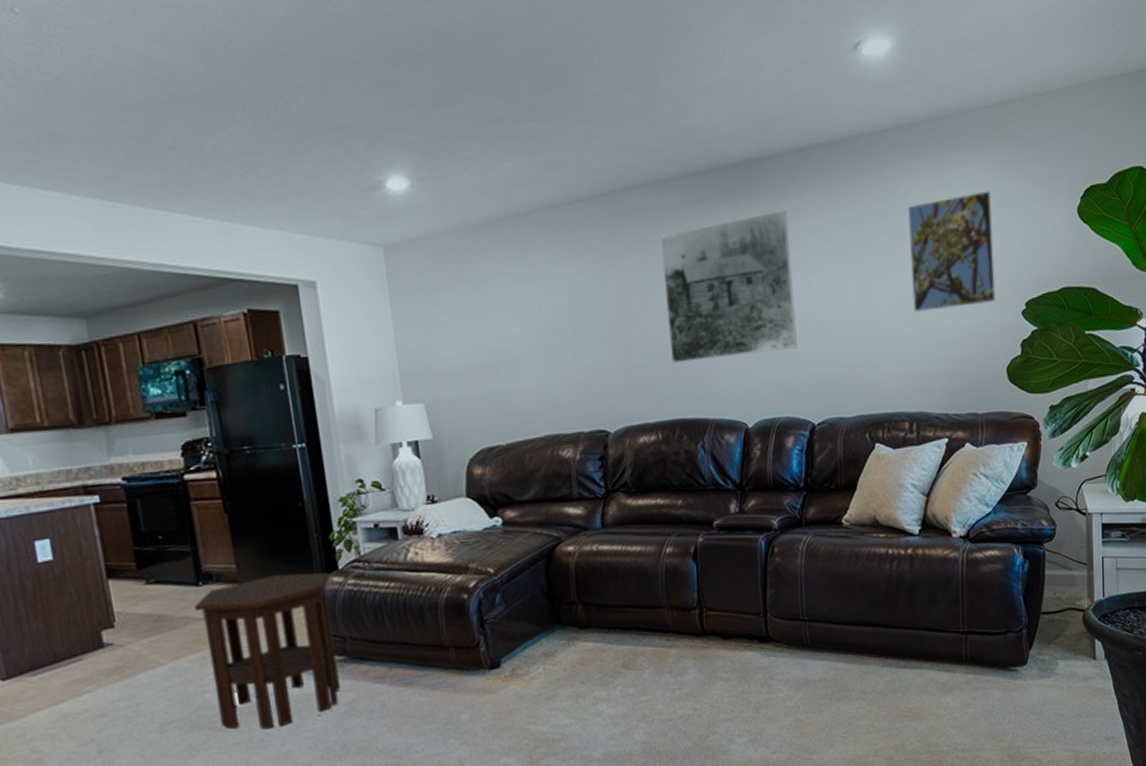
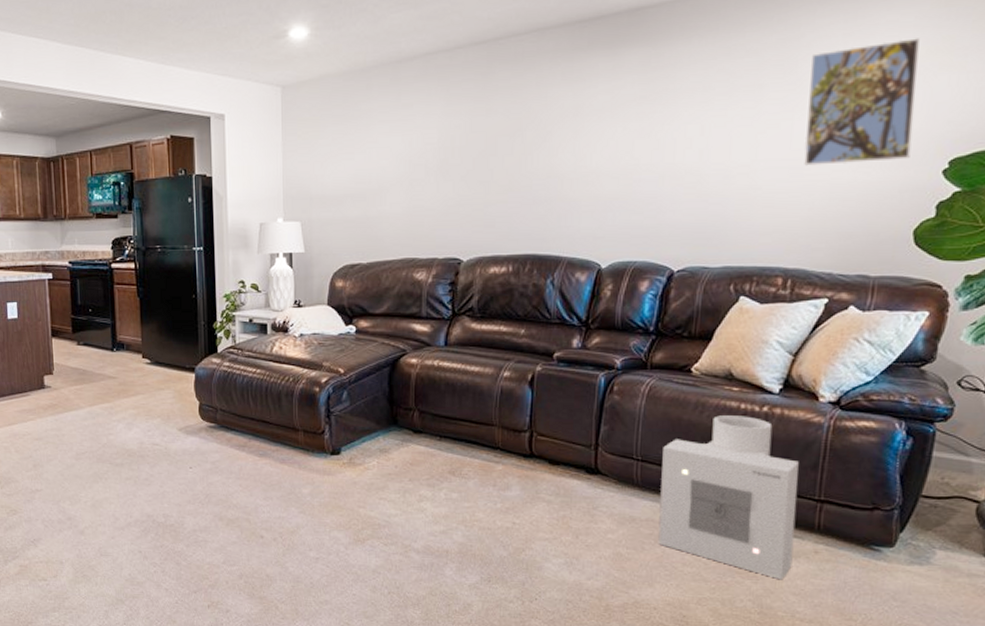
side table: present [194,572,340,729] -> none [109,351,210,472]
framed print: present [659,210,797,363] -> none [531,58,670,201]
air purifier: none [826,560,949,716] -> present [658,415,799,580]

